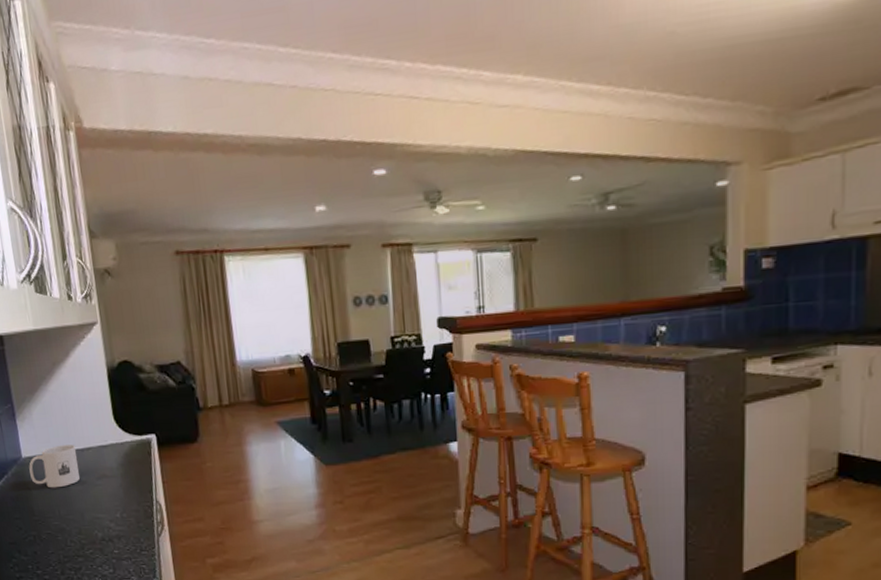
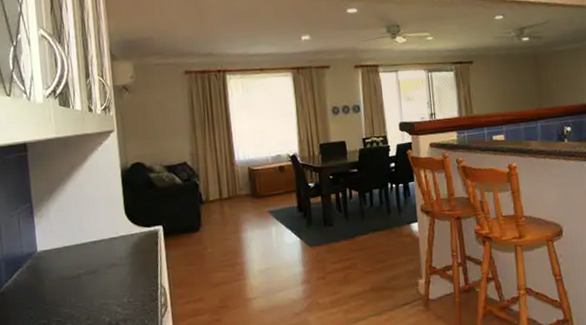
mug: present [29,445,80,488] -> none [43,238,91,279]

